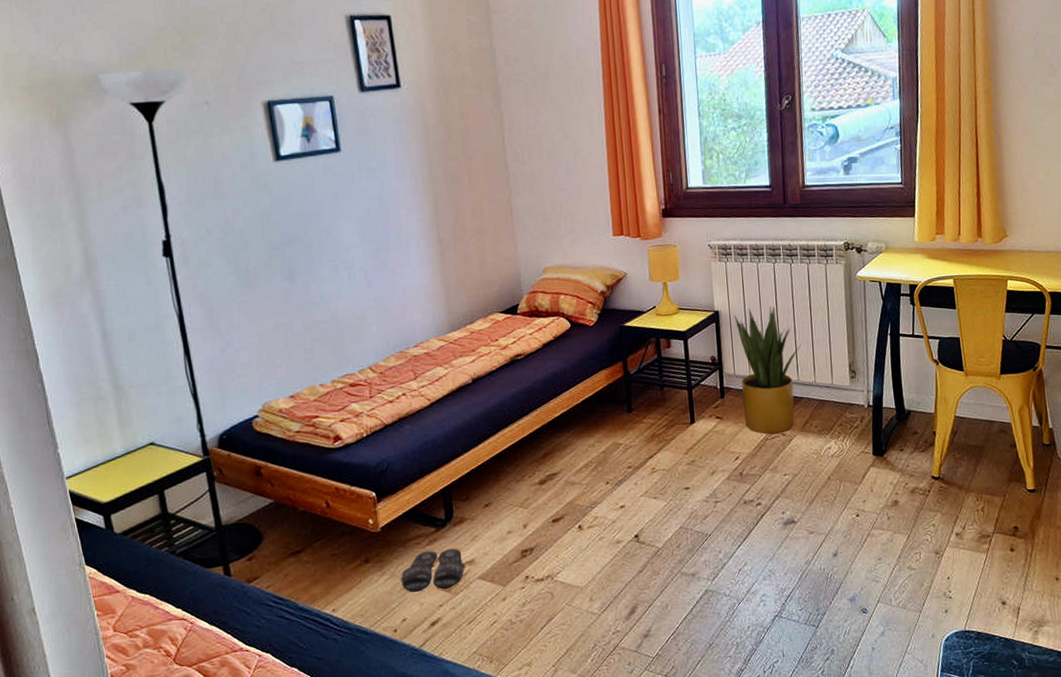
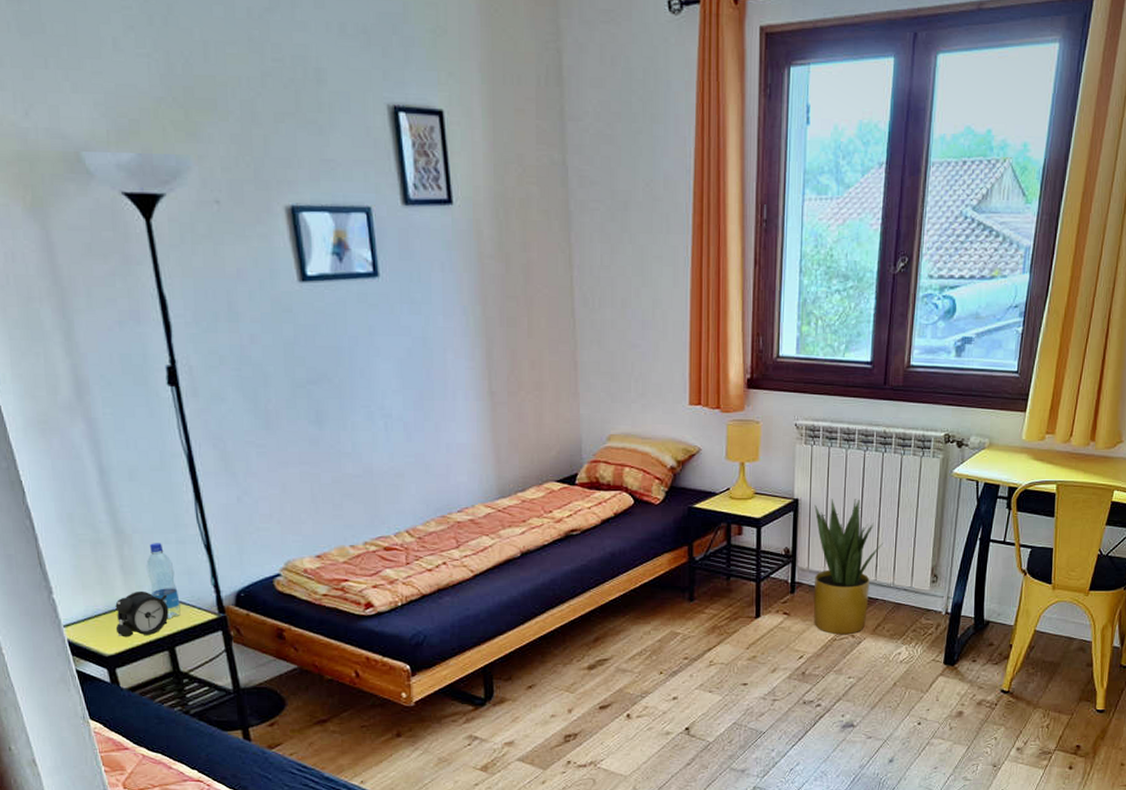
alarm clock: none [112,440,159,485] -> present [115,590,169,637]
bottle: none [140,395,170,465] -> present [146,543,181,620]
slippers: present [401,548,466,592] -> none [435,728,505,769]

